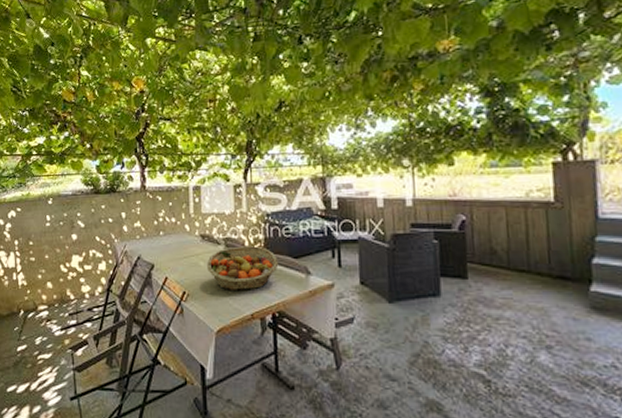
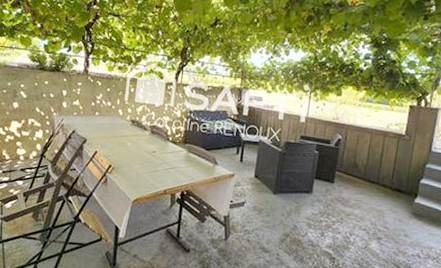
fruit basket: present [207,246,279,290] -> none [133,134,193,171]

